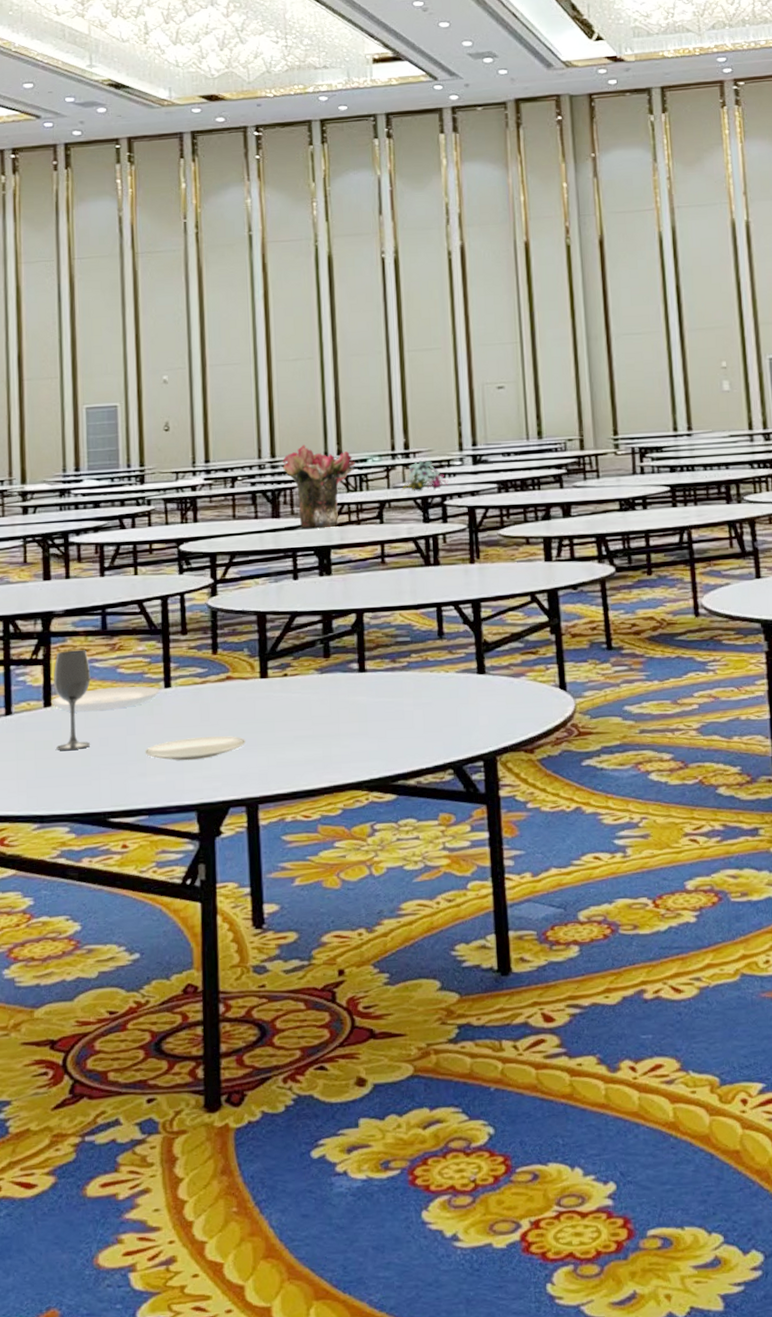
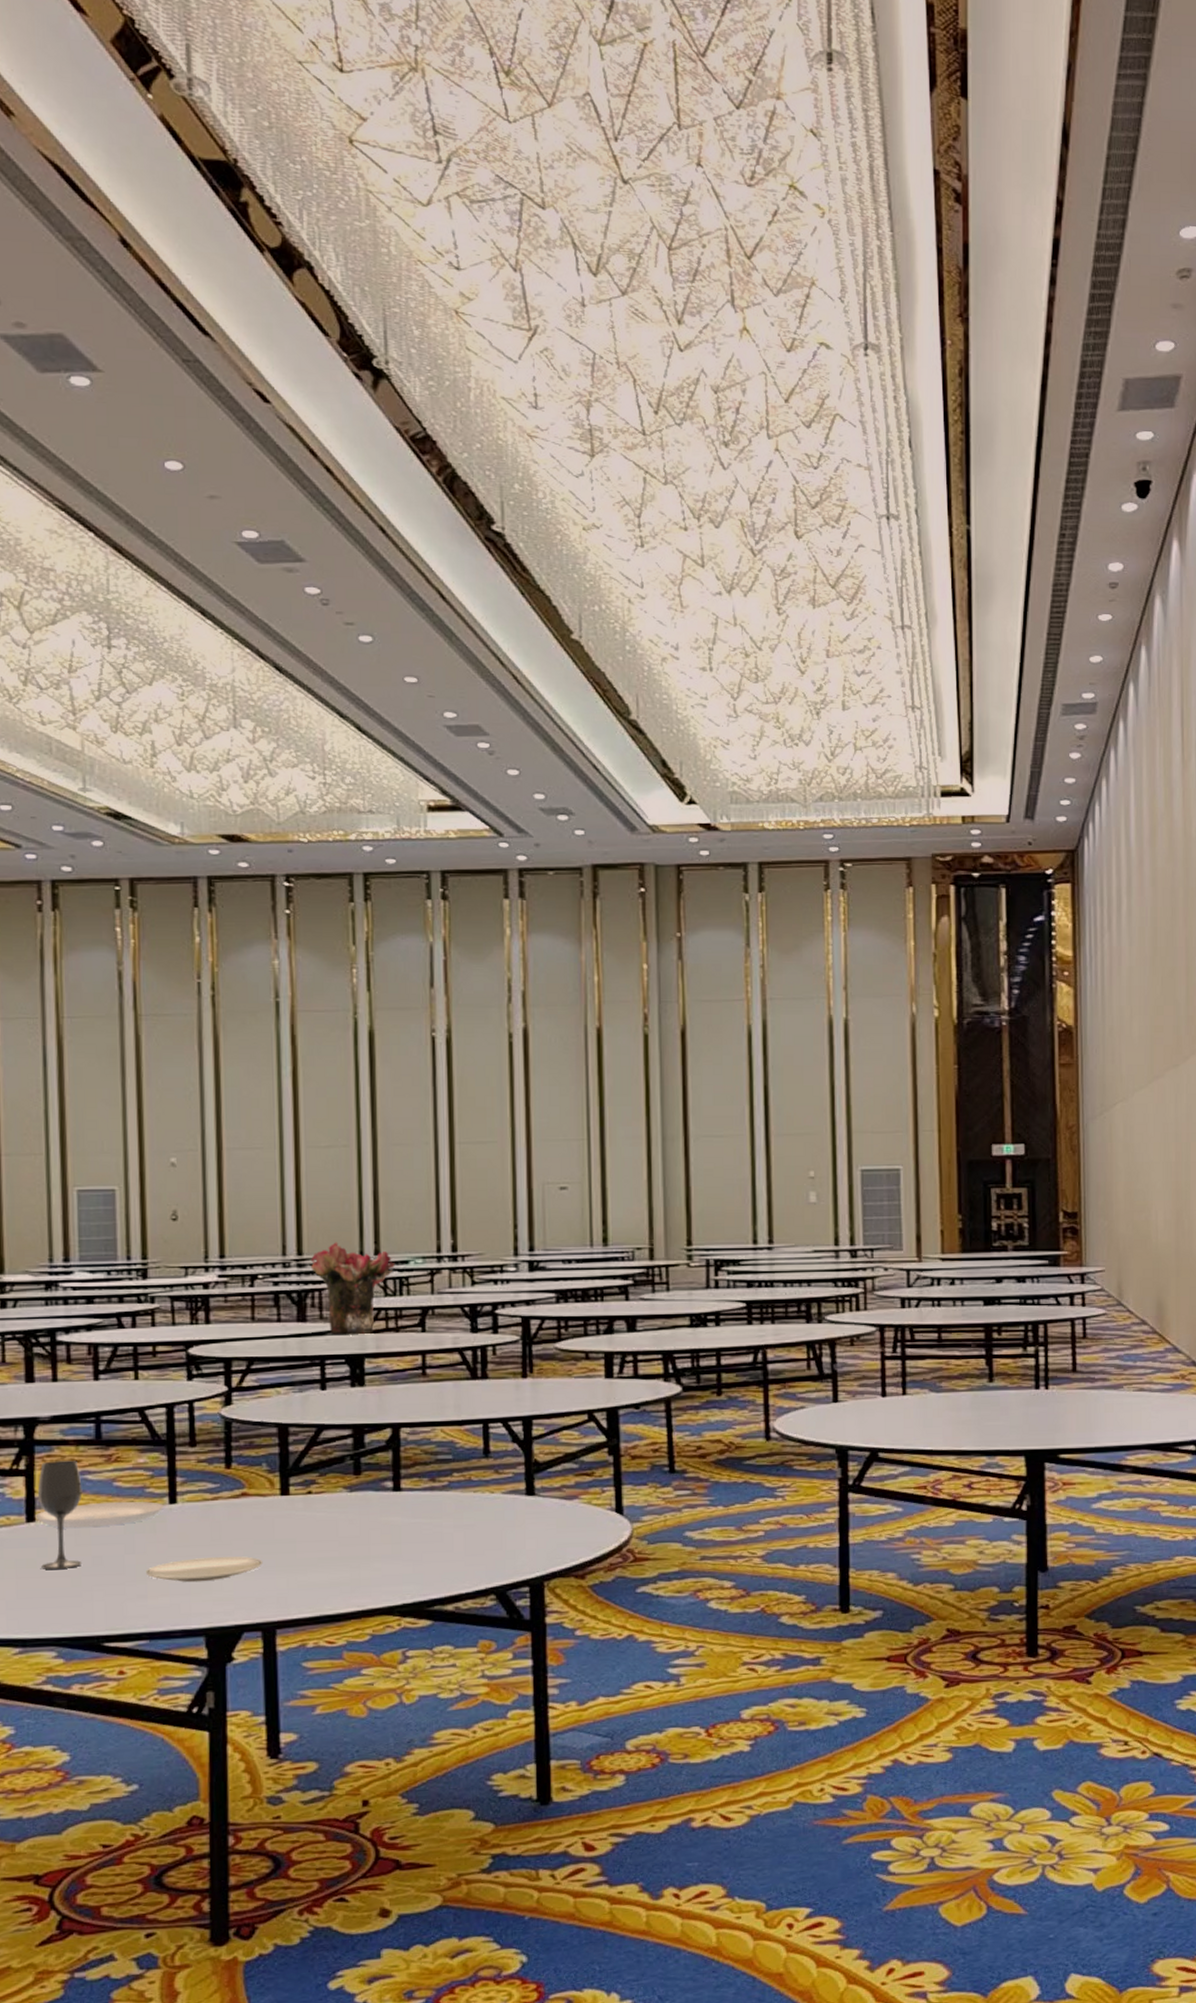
flower arrangement: present [400,460,449,493] -> none [446,1264,502,1300]

